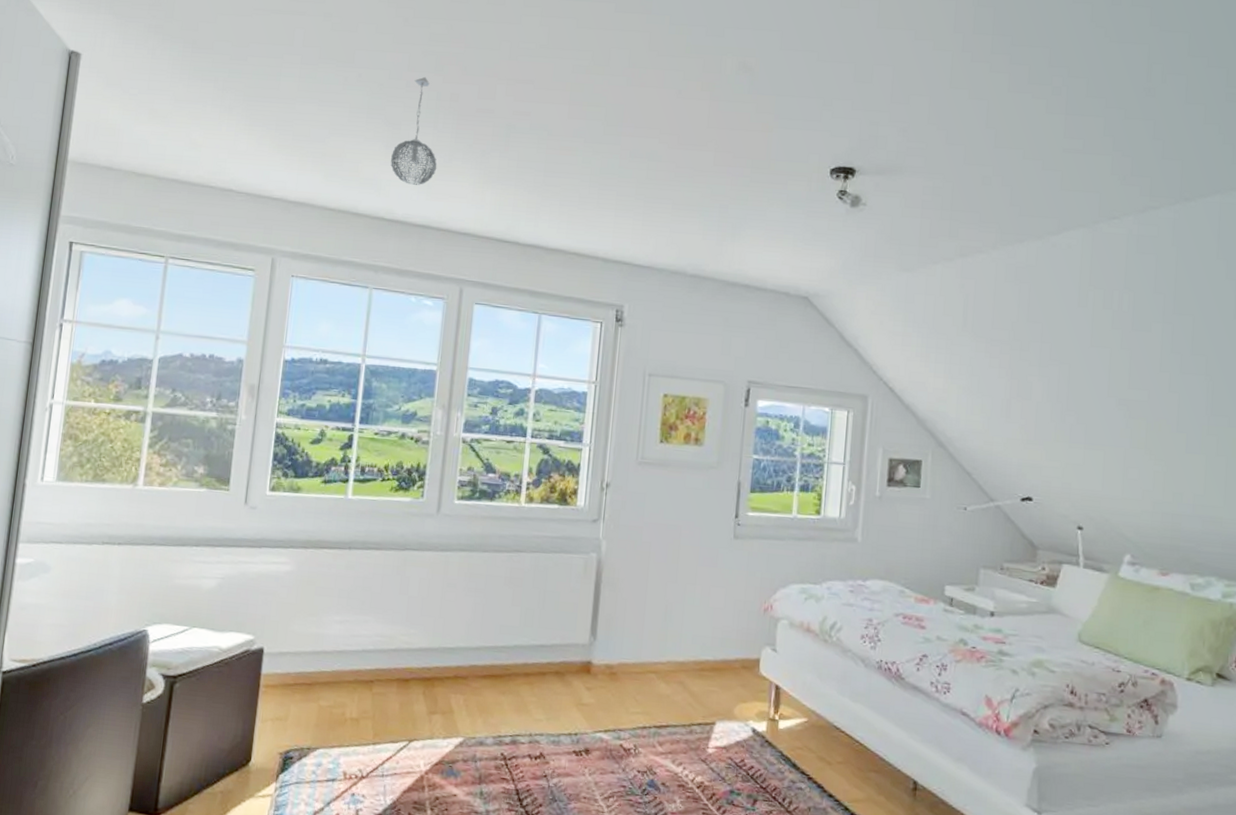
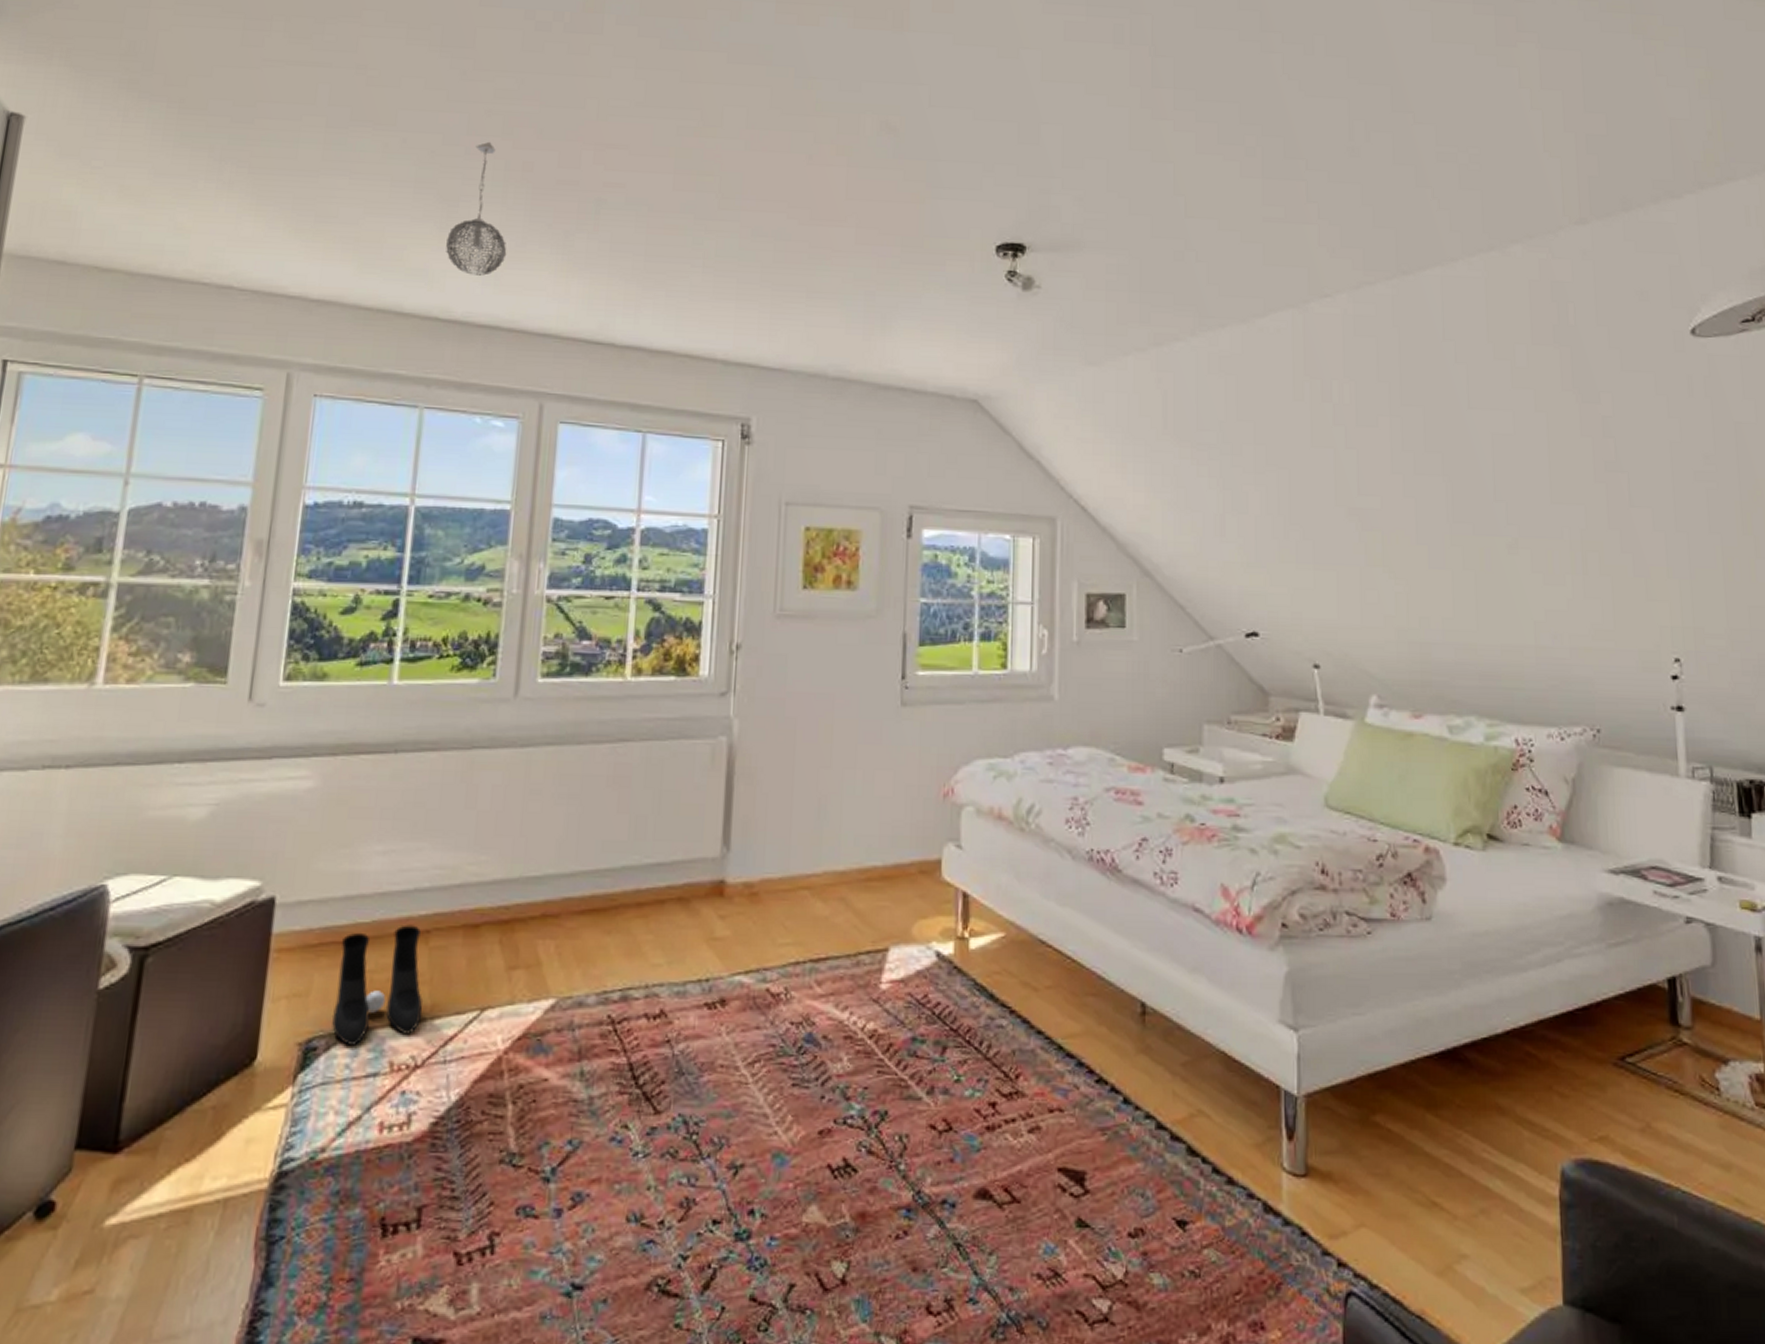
boots: none [303,675,367,758] -> present [331,925,423,1046]

